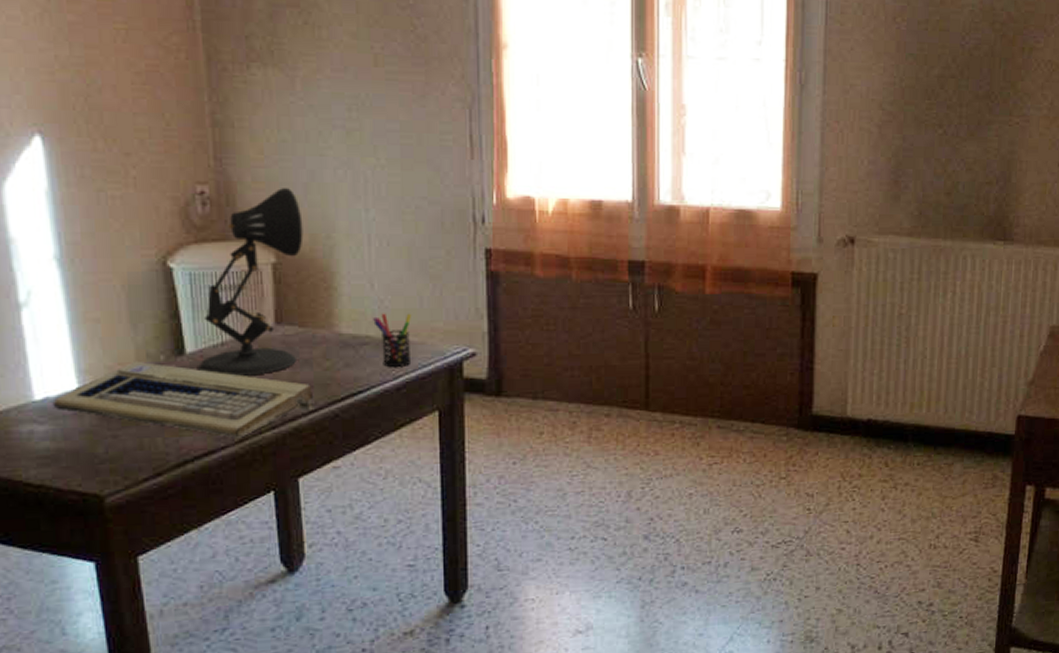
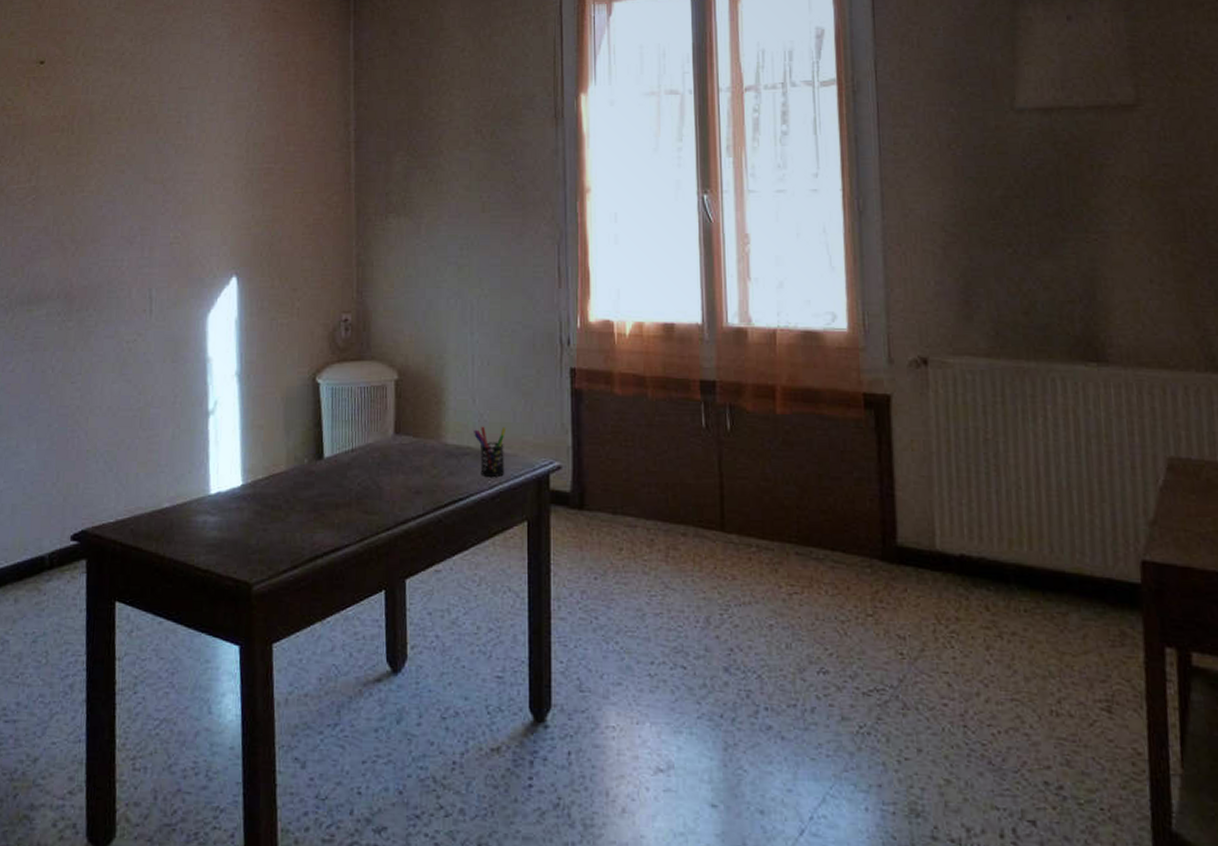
computer keyboard: present [52,361,315,438] -> none [222,463,422,537]
desk lamp: present [198,188,304,376] -> none [332,316,421,480]

